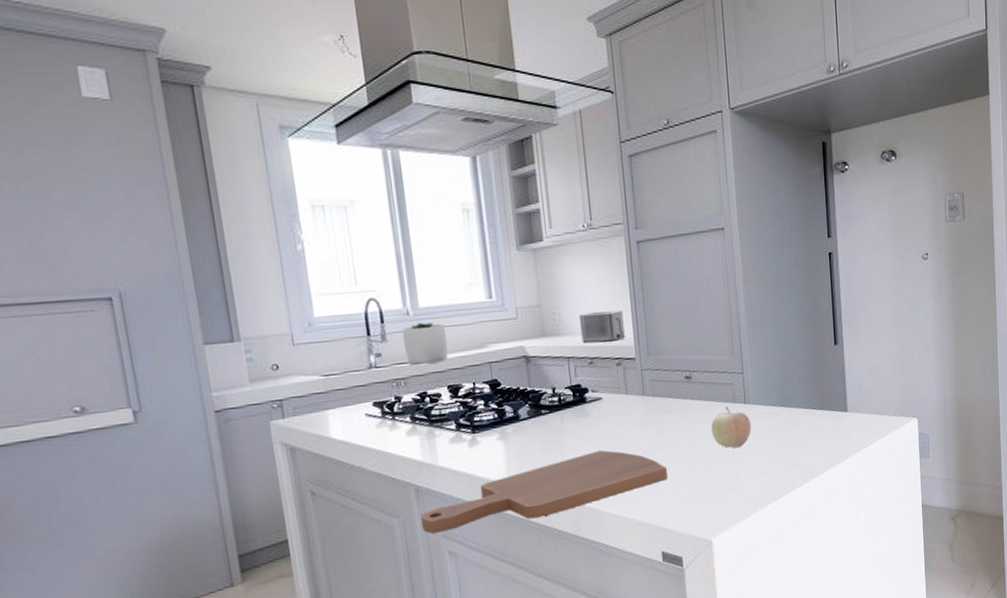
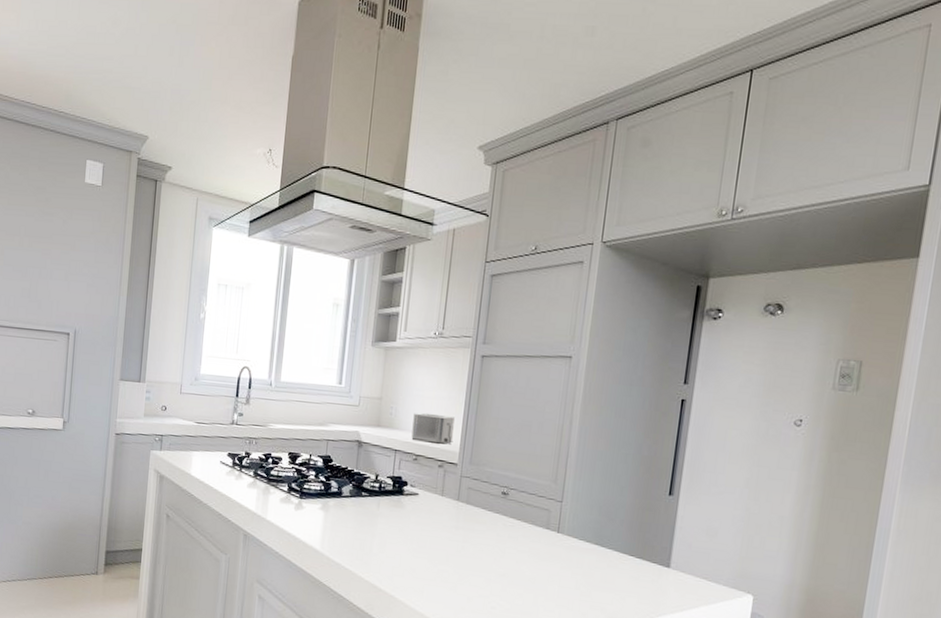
planter: present [401,322,448,366] -> none [261,393,298,431]
cutting board: present [421,449,667,535] -> none [242,541,466,589]
fruit: present [711,407,752,448] -> none [517,531,561,574]

